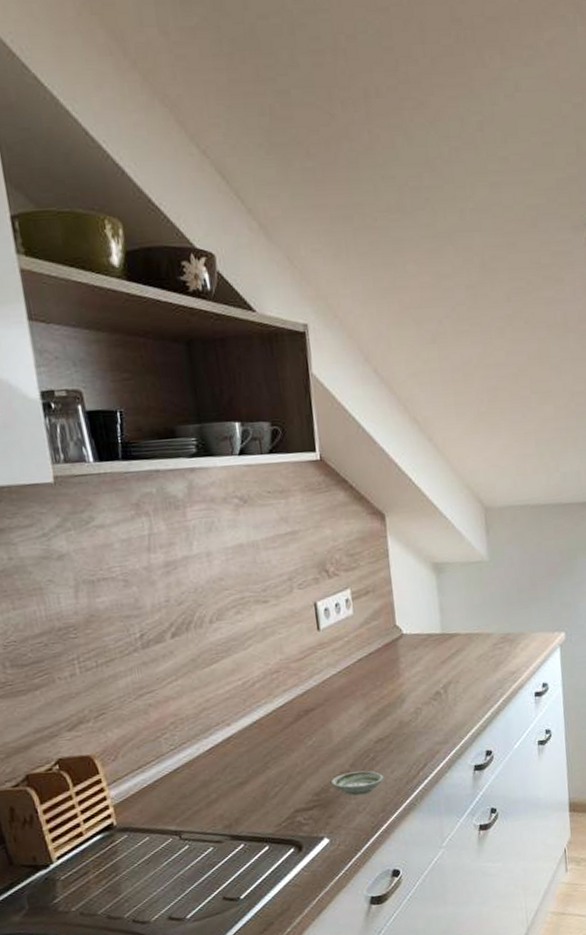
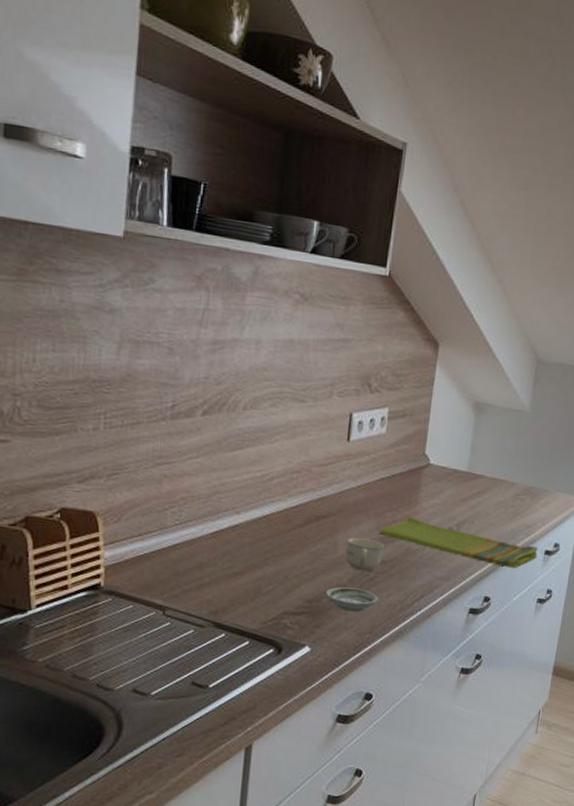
cup: none [340,720,378,754] -> present [345,538,385,572]
dish towel: none [368,689,529,718] -> present [378,516,539,569]

